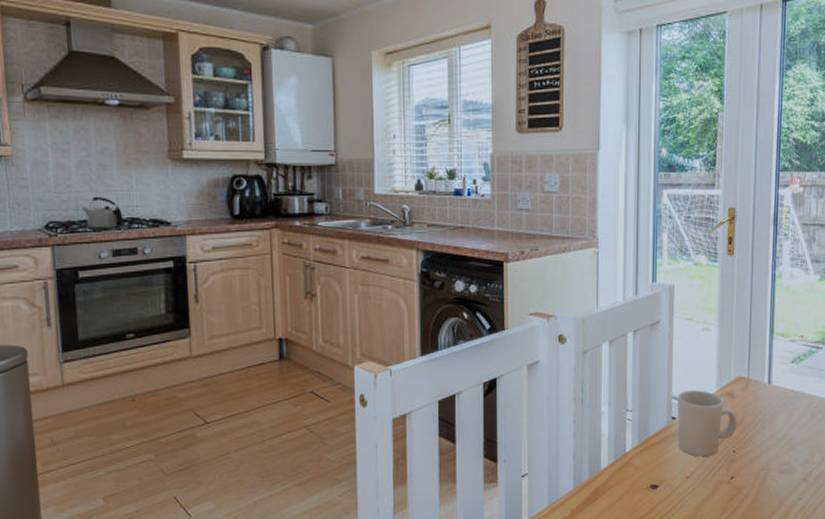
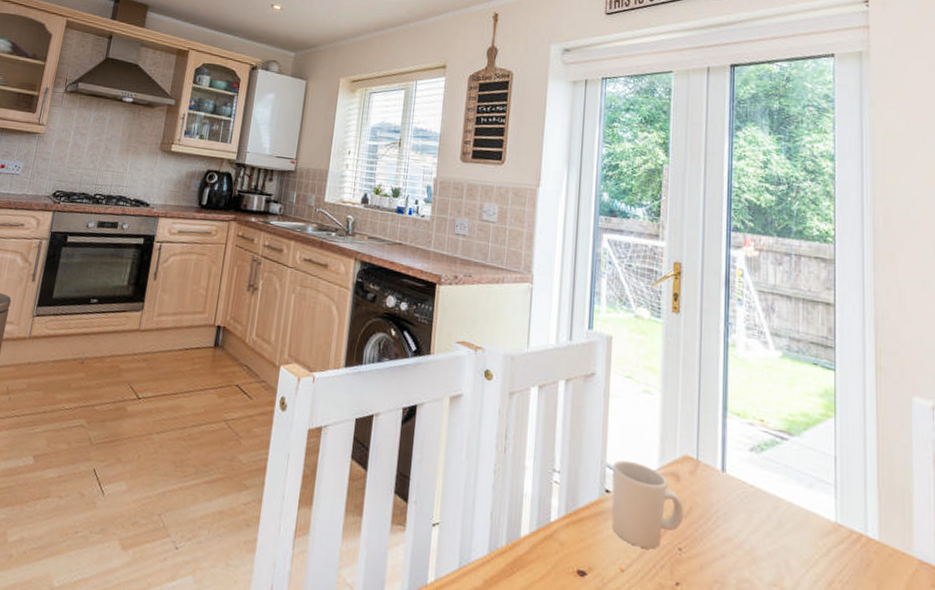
kettle: present [82,196,124,232] -> none [83,174,114,205]

